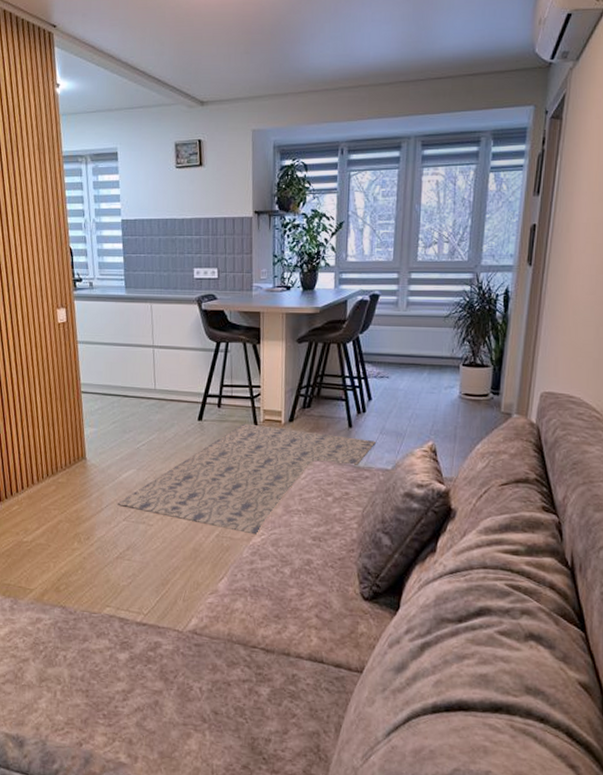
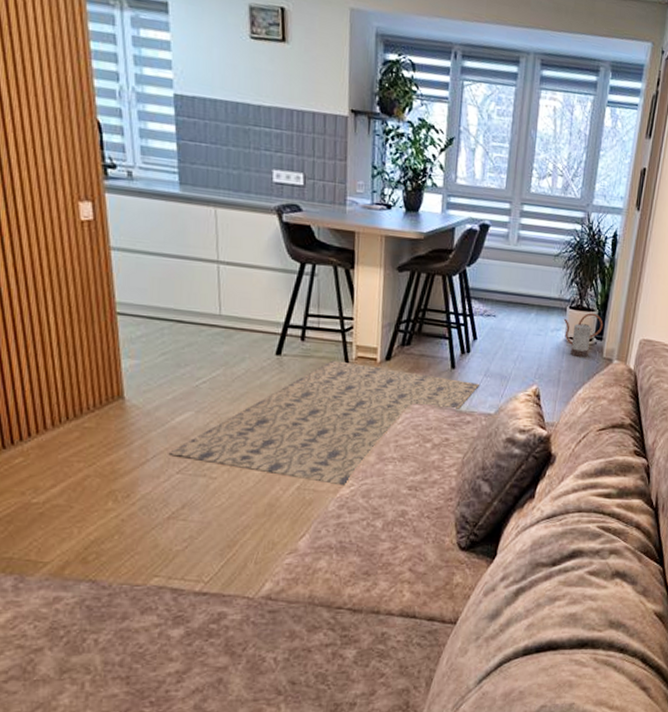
watering can: none [457,369,499,413] -> present [563,313,603,358]

